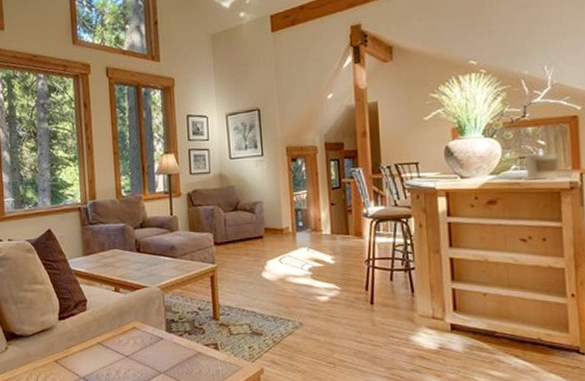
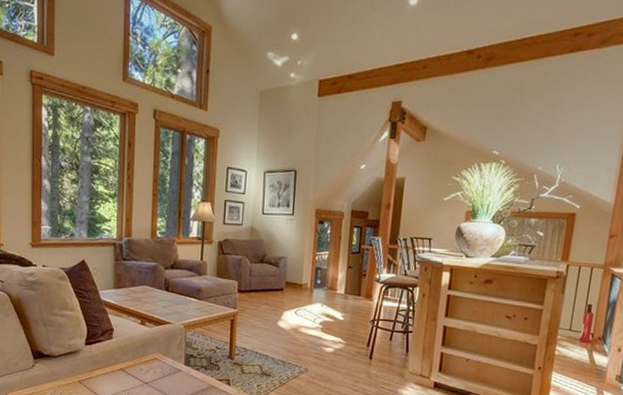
candle: present [525,149,559,180] -> none [521,239,553,267]

